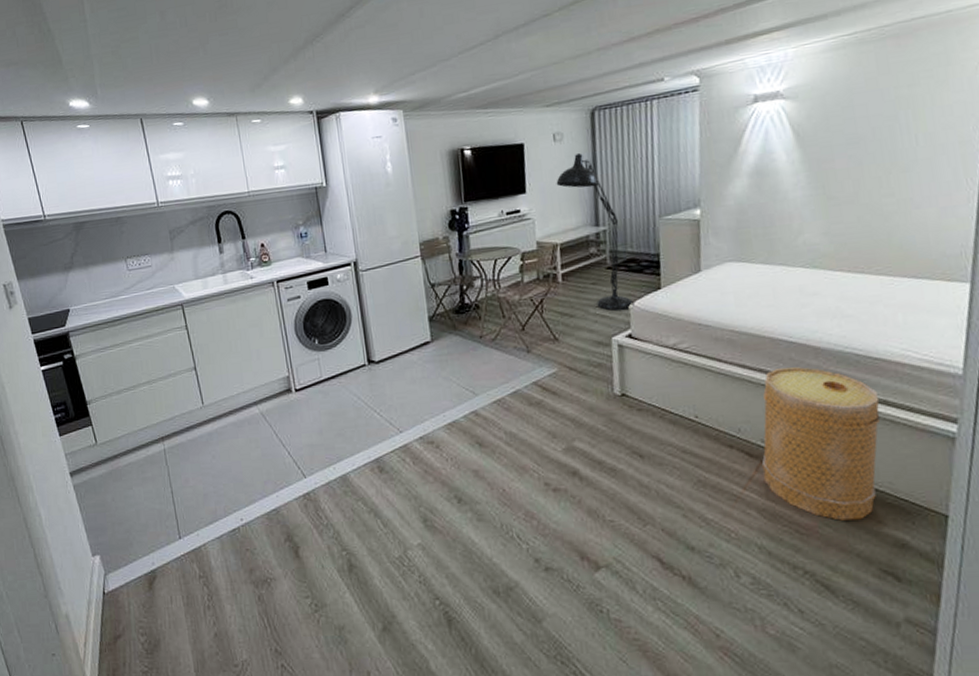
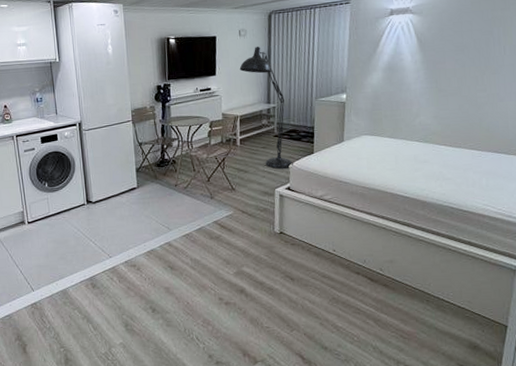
basket: present [761,367,881,521] -> none [379,215,466,329]

